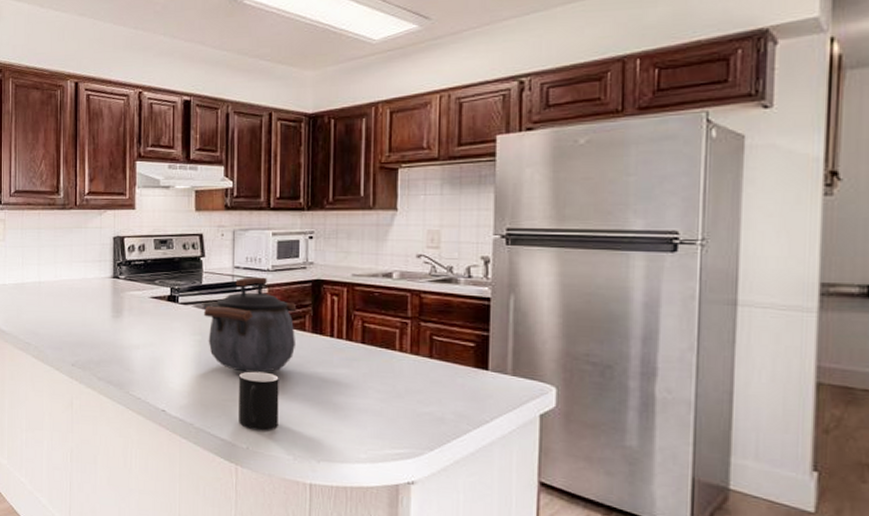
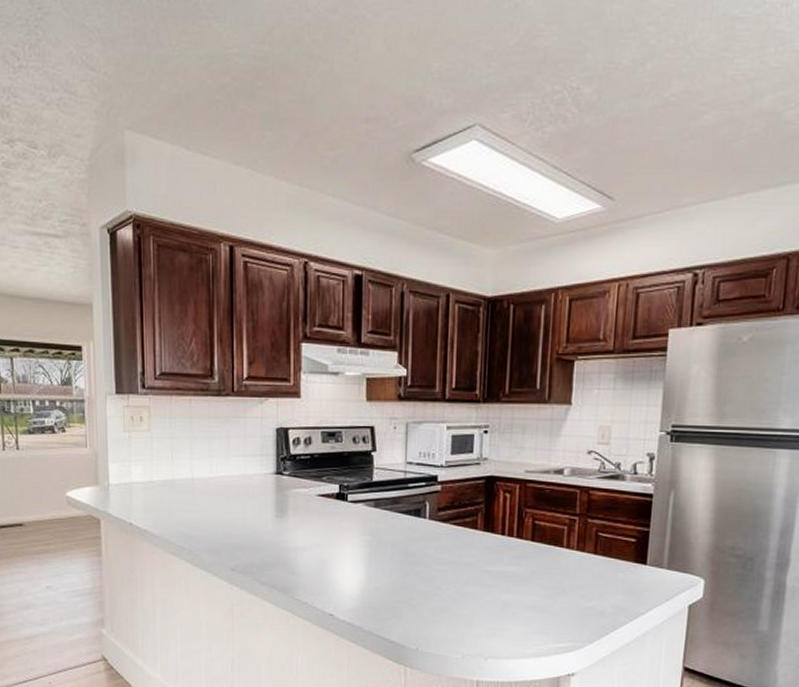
kettle: present [204,276,297,373] -> none [375,473,470,573]
cup: present [238,371,279,430] -> none [408,571,450,630]

